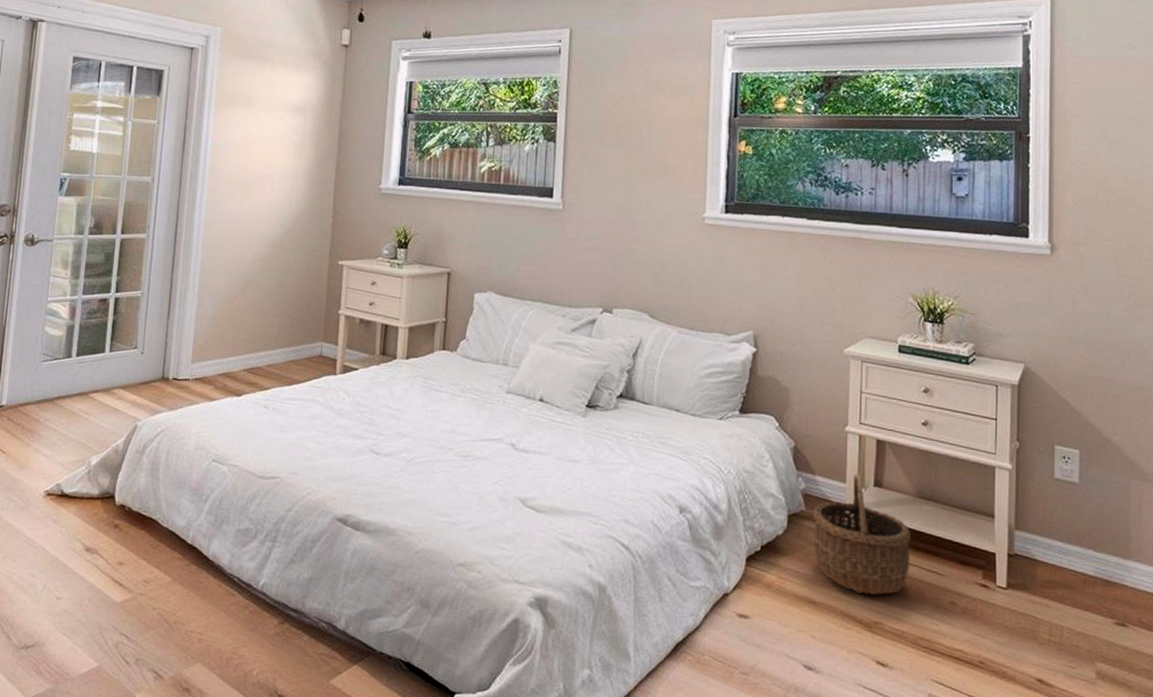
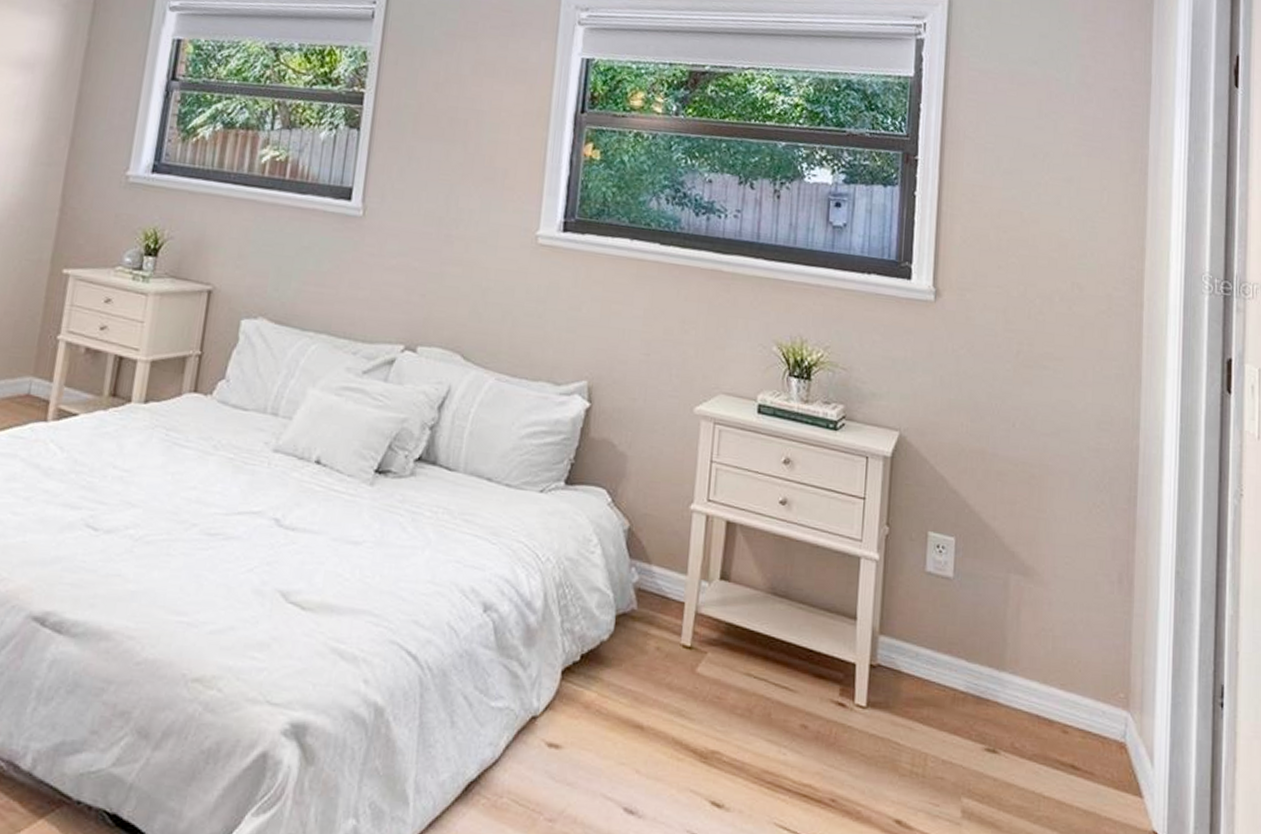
wicker basket: present [813,474,910,595] -> none [644,563,759,717]

